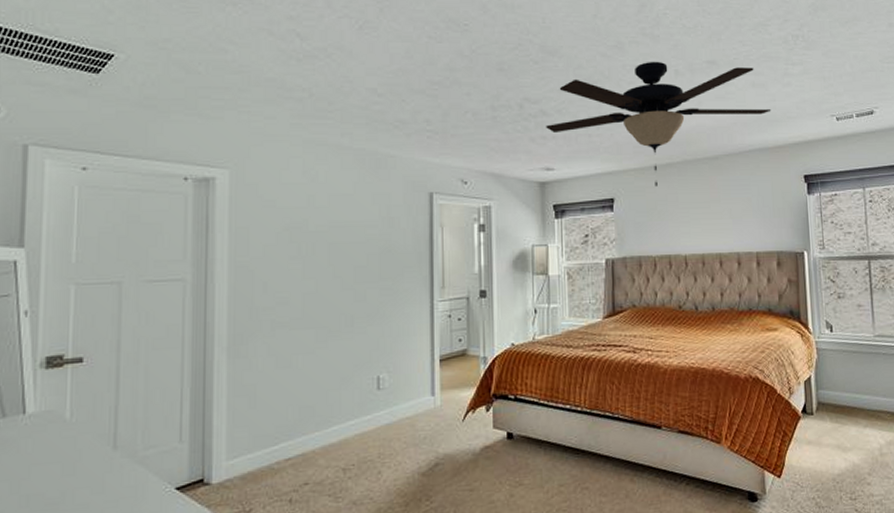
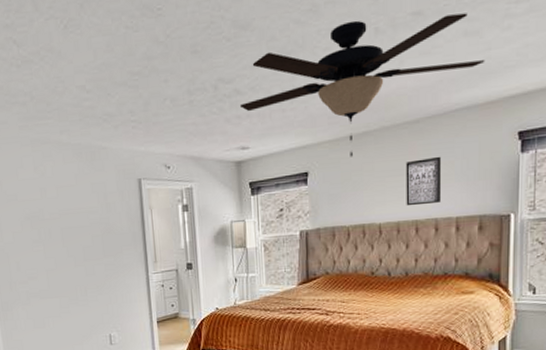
wall art: none [707,192,742,239] -> present [405,156,442,206]

